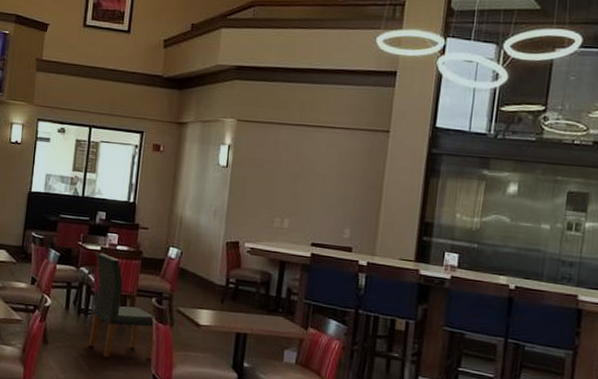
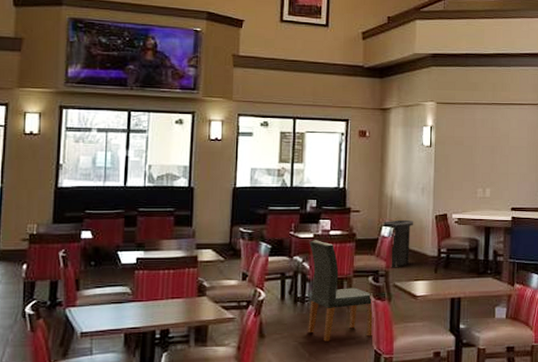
trash can: none [171,242,203,293] -> present [383,219,414,268]

